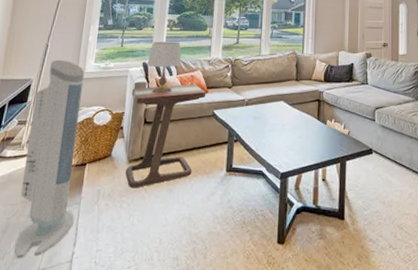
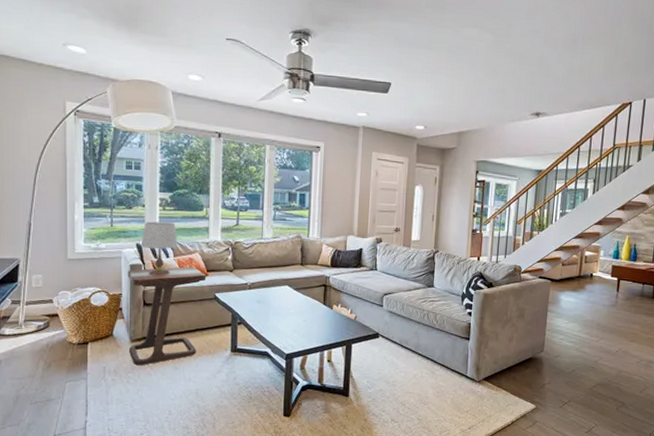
air purifier: present [14,60,85,258] -> none [25,239,83,425]

